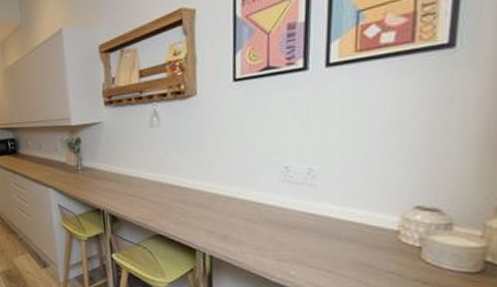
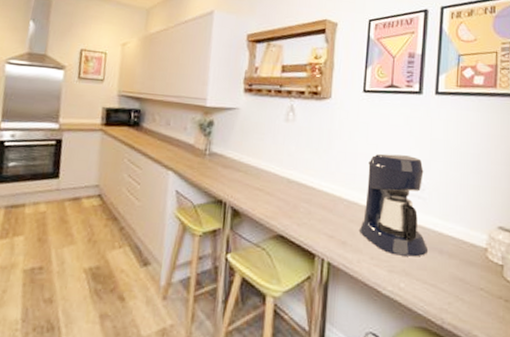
coffee maker: none [241,142,323,245] -> present [360,153,429,257]

